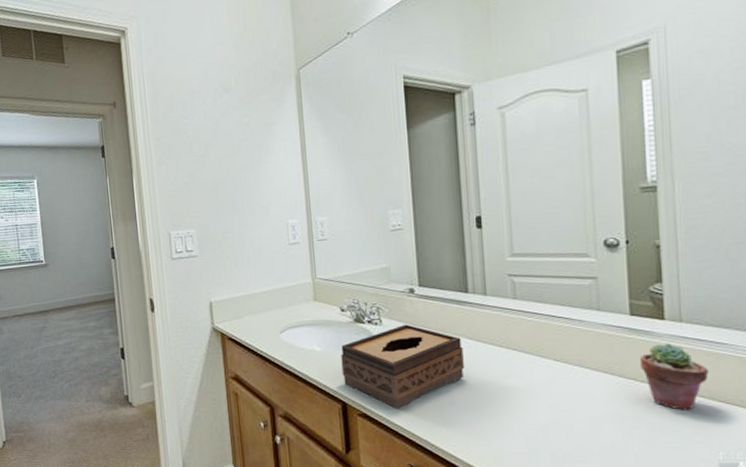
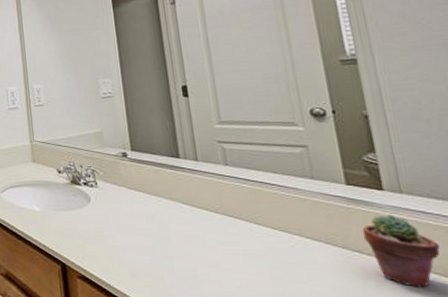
tissue box: present [341,324,464,409] -> none [59,187,181,273]

